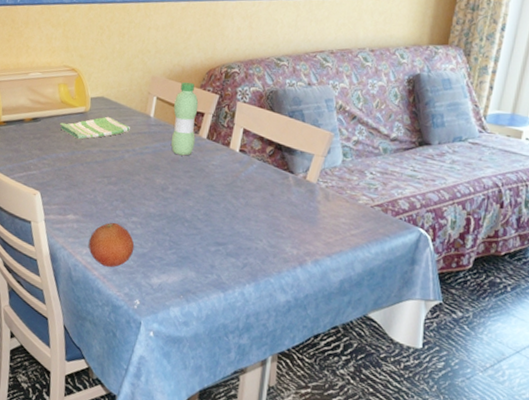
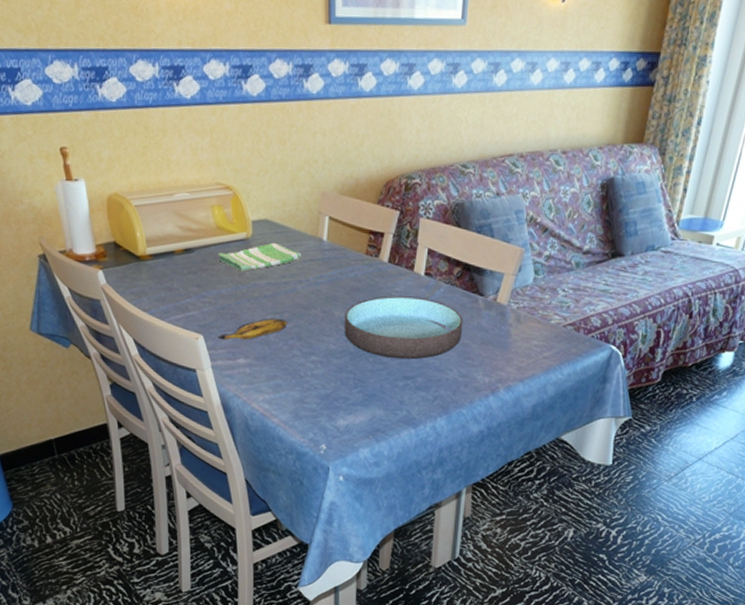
banana: none [52,181,114,199] -> present [218,319,288,340]
fruit: present [89,222,135,268] -> none [265,363,316,413]
bowl: none [164,168,274,228] -> present [344,296,463,360]
water bottle: present [171,82,199,156] -> none [349,197,377,283]

